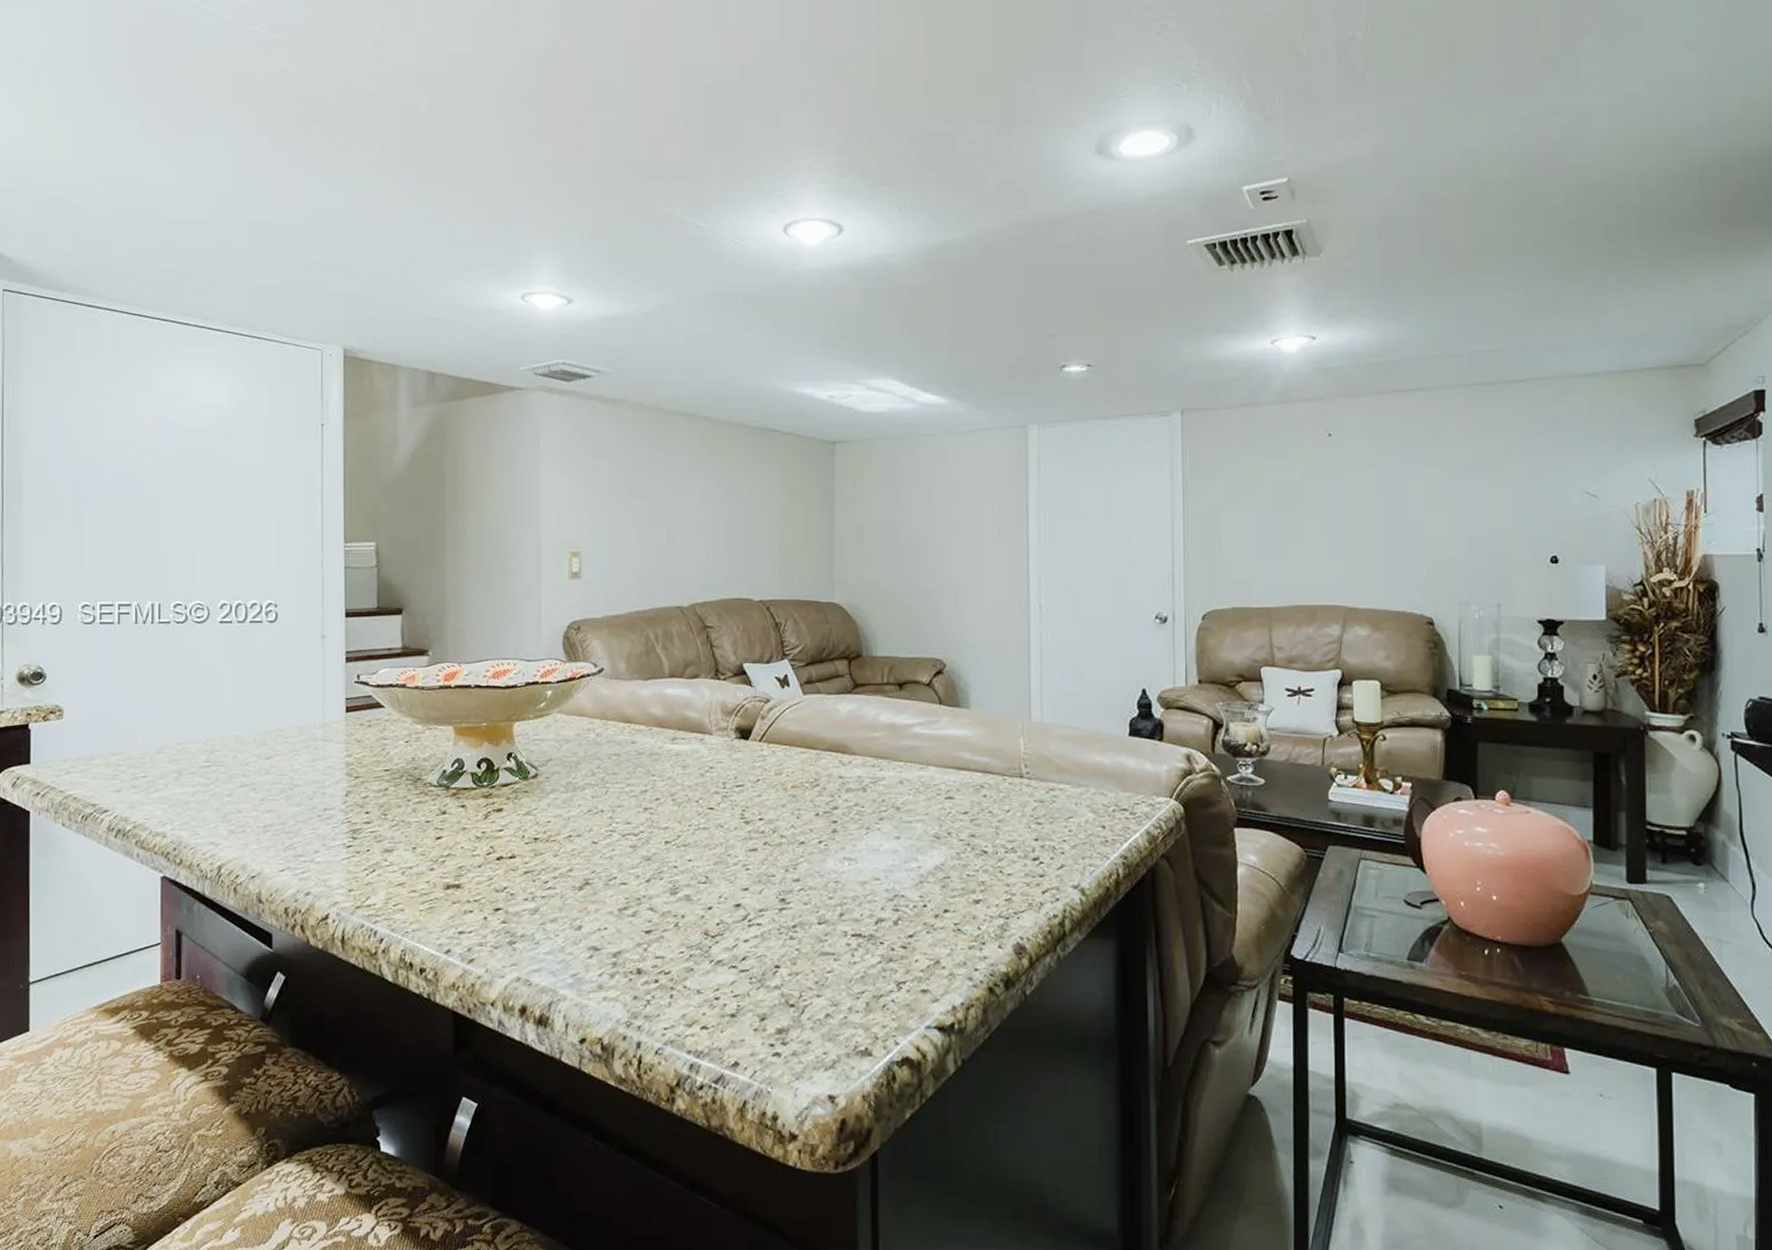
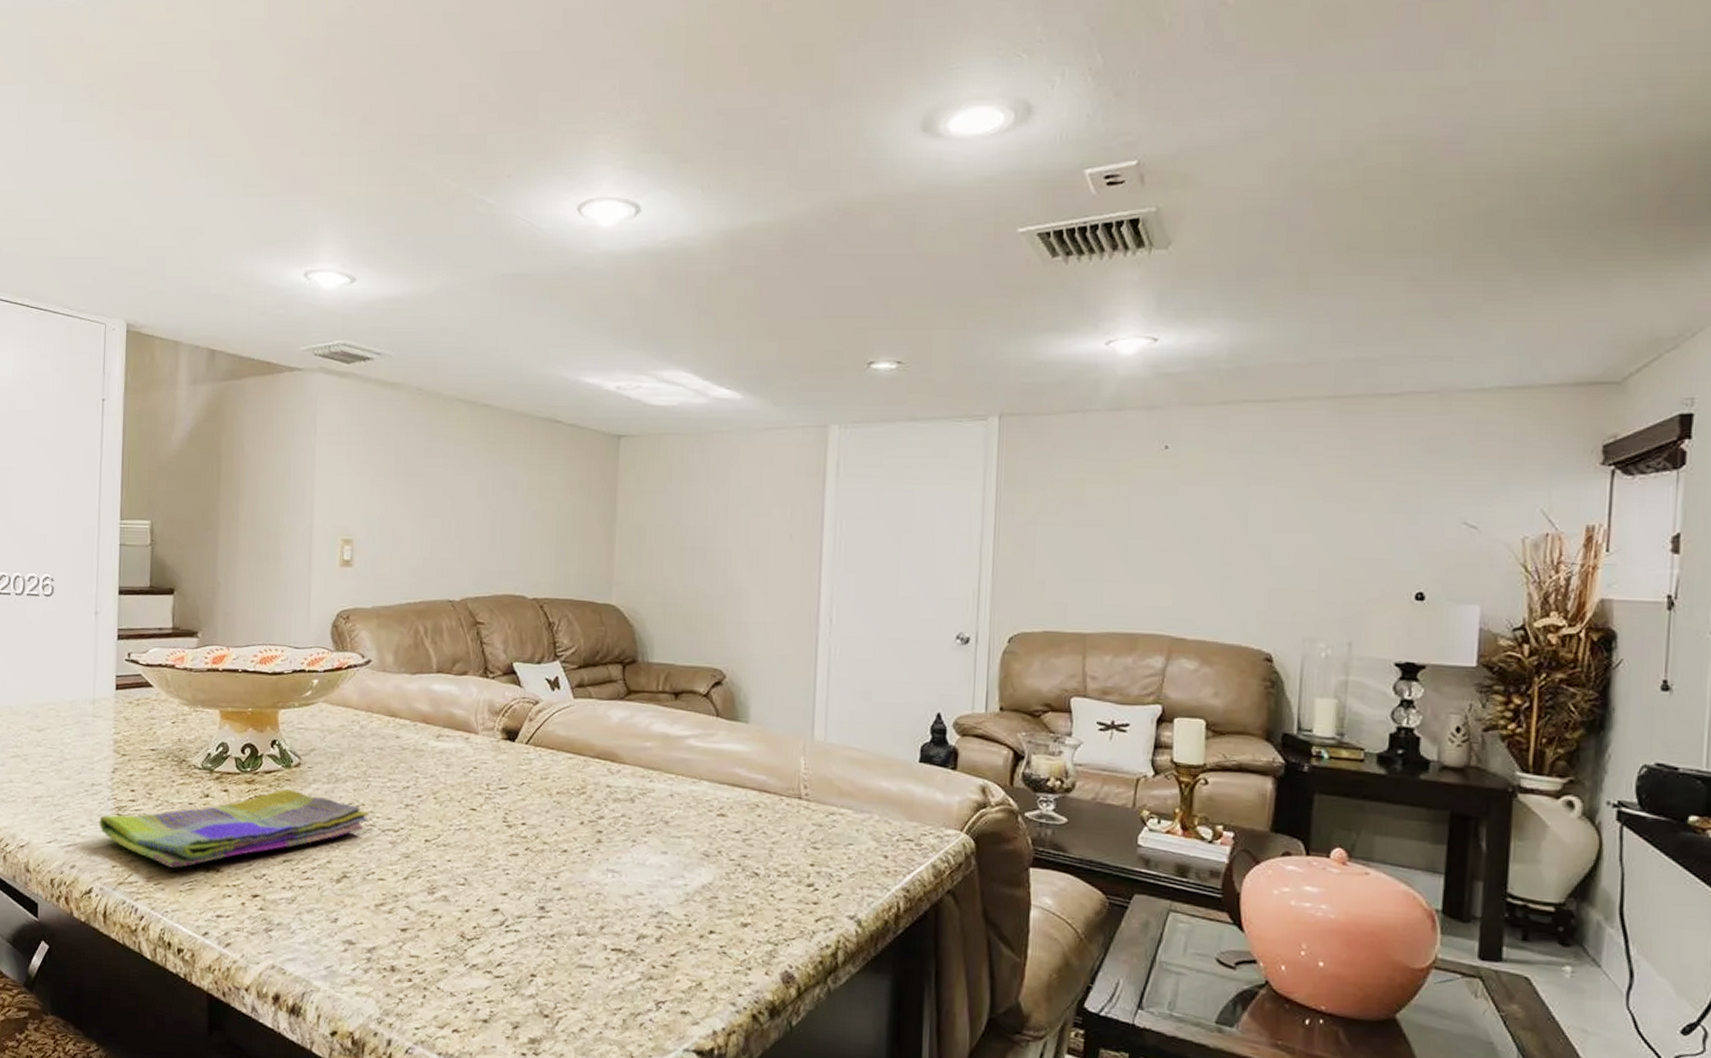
dish towel: none [333,800,609,887] -> present [99,788,370,868]

